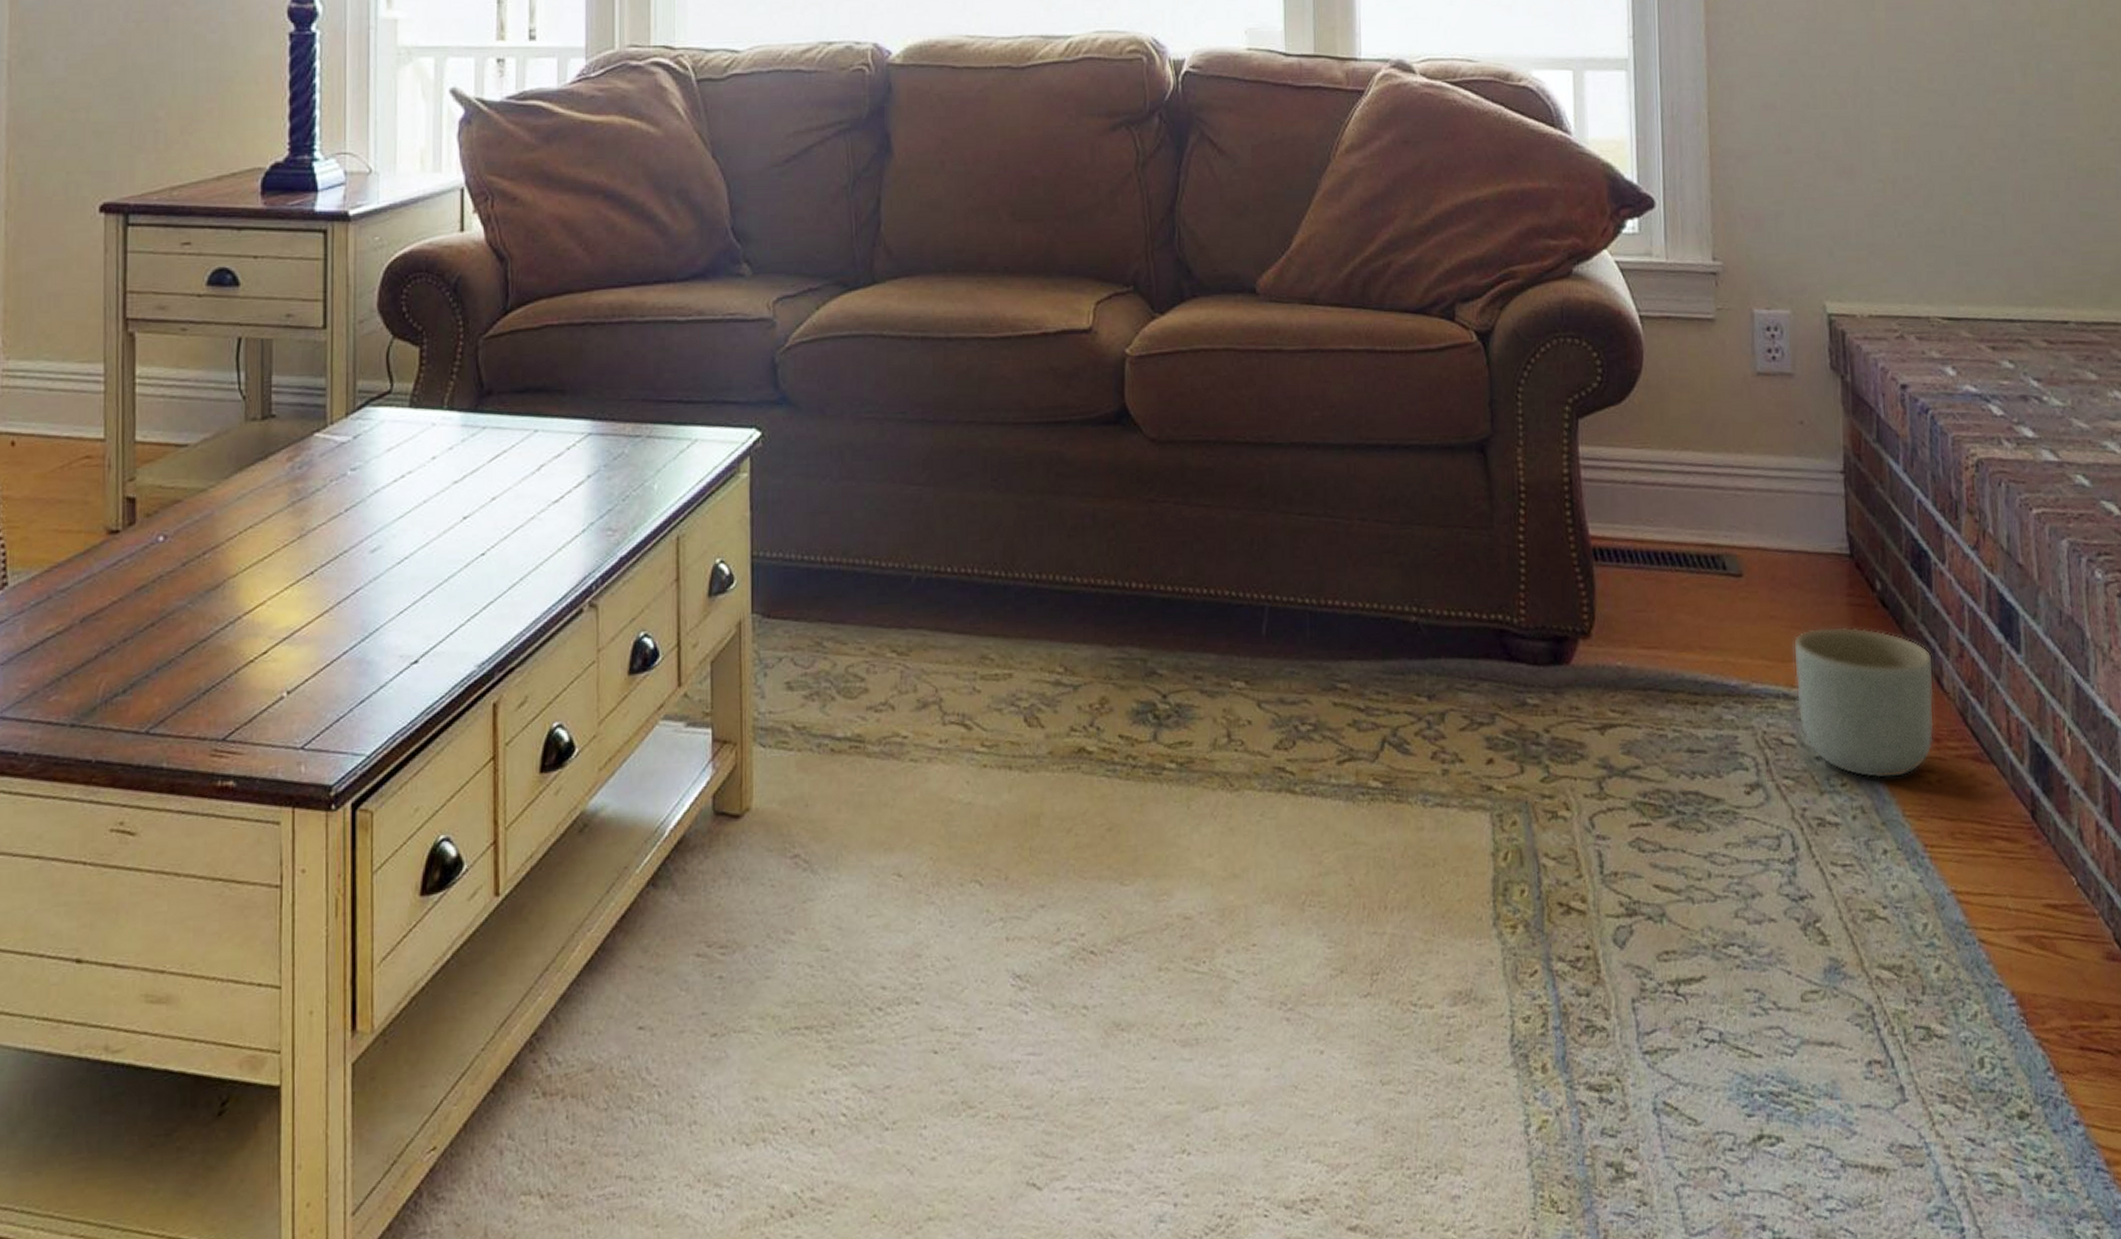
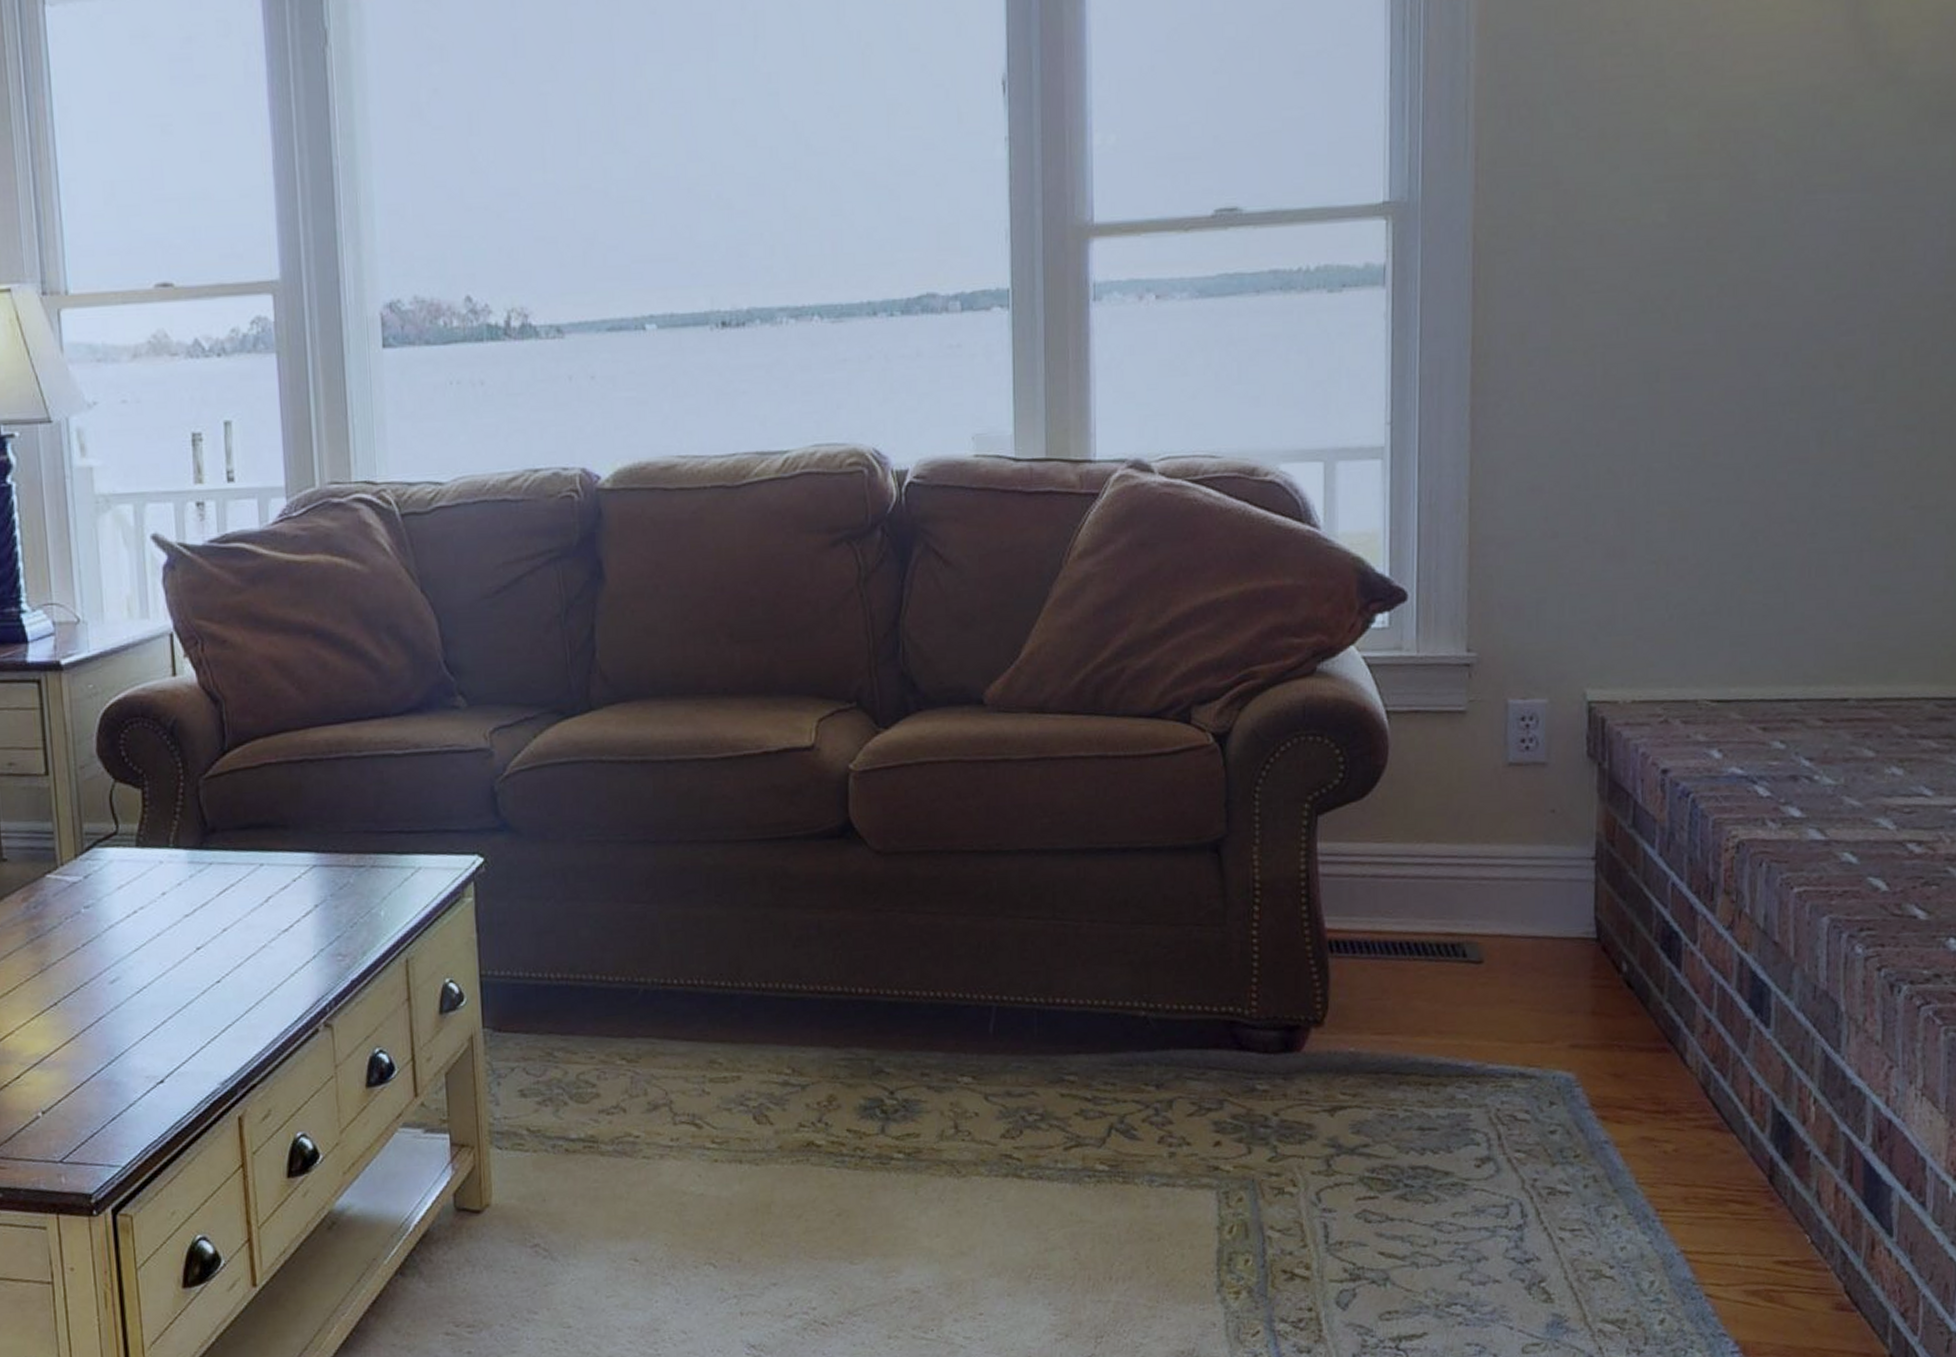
planter: present [1793,626,1935,780] -> none [1531,1007,1678,1150]

